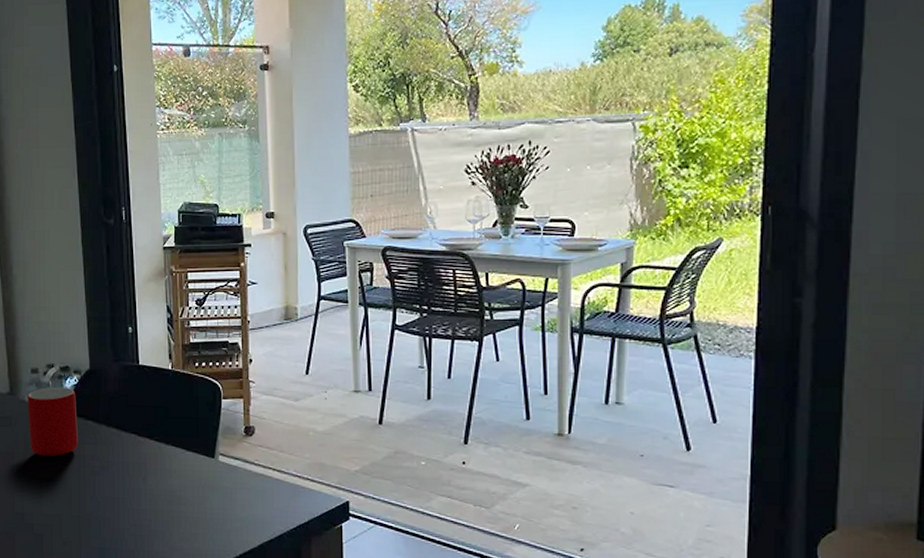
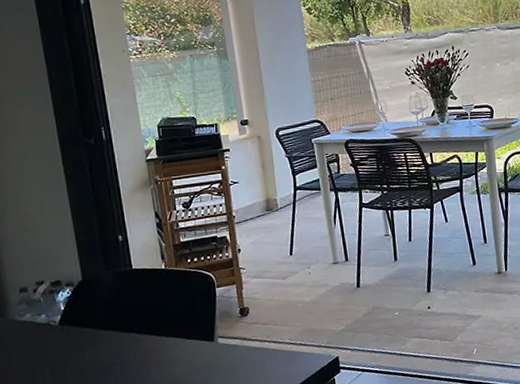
mug: present [28,388,78,456] -> none [18,301,77,370]

